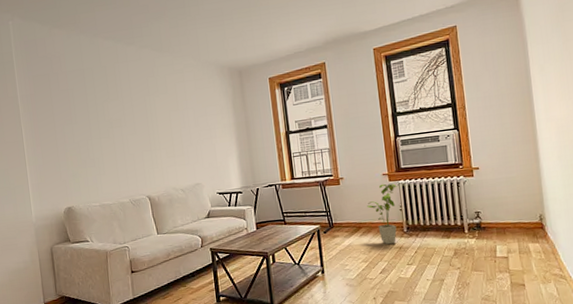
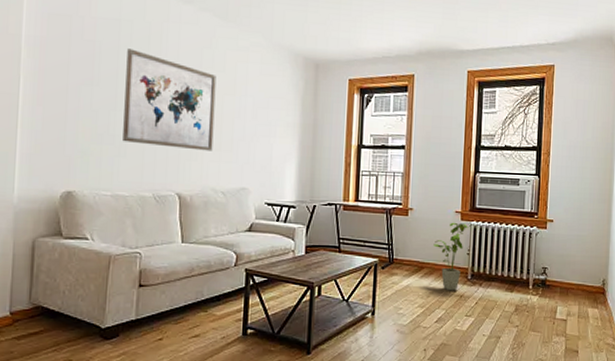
wall art: none [92,90,169,163] -> present [123,48,217,151]

